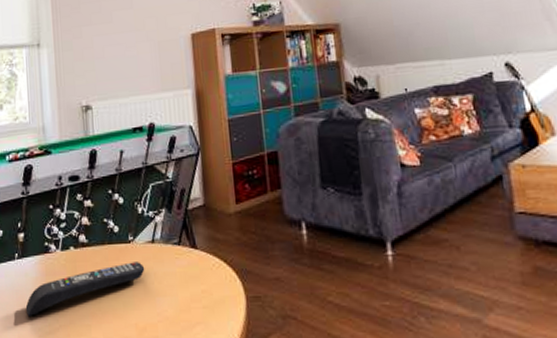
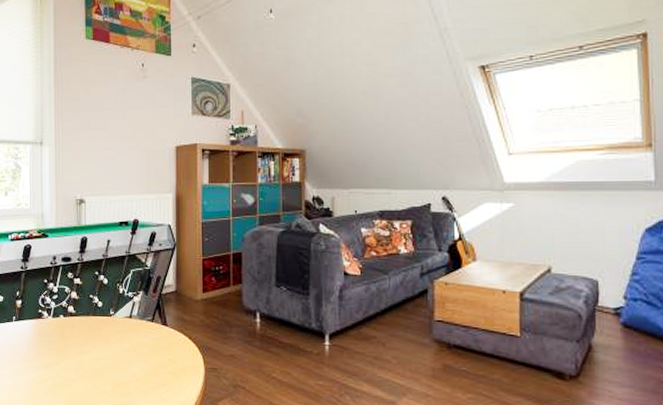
remote control: present [25,262,145,316] -> none [20,332,122,368]

